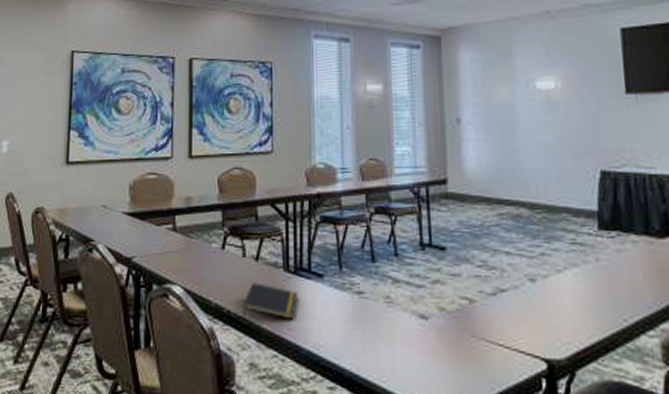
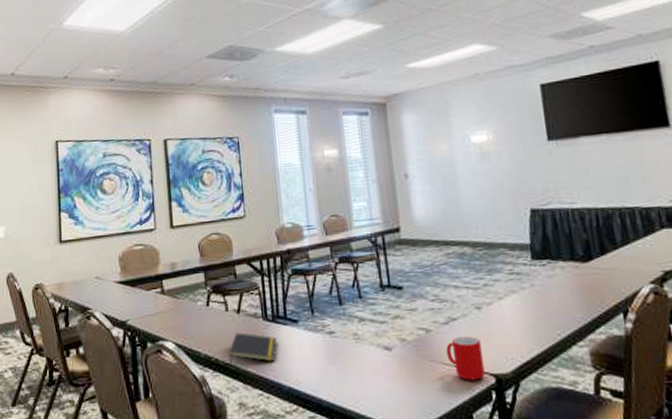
cup: none [491,310,535,365] -> present [446,336,485,381]

